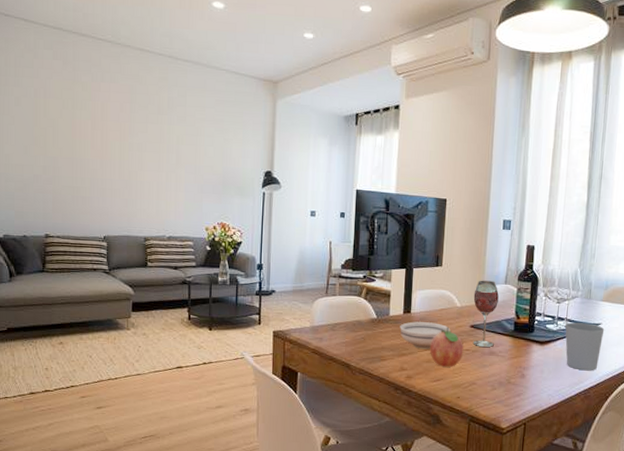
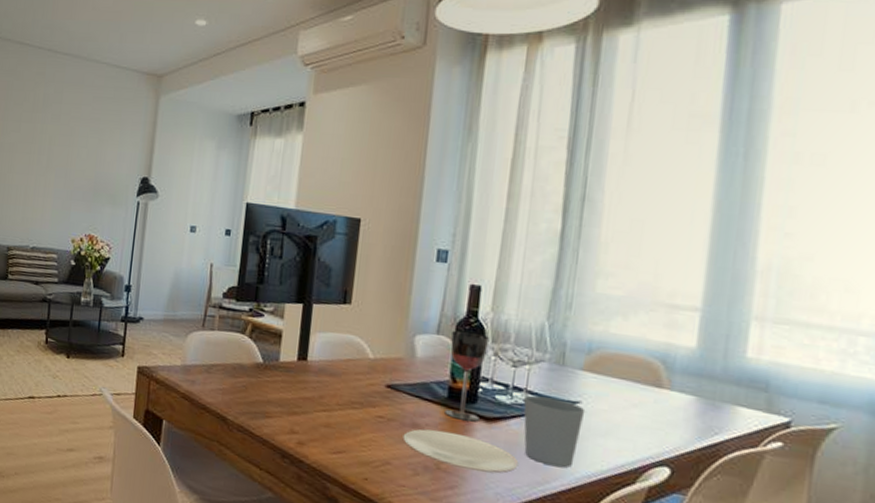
bowl: present [399,321,451,349] -> none [291,372,359,410]
fruit: present [430,327,464,367] -> none [330,383,377,437]
wineglass: present [472,280,499,348] -> none [388,326,428,417]
plate: none [483,354,563,382] -> present [403,429,519,474]
wineglass: none [512,280,541,346] -> present [445,330,489,422]

